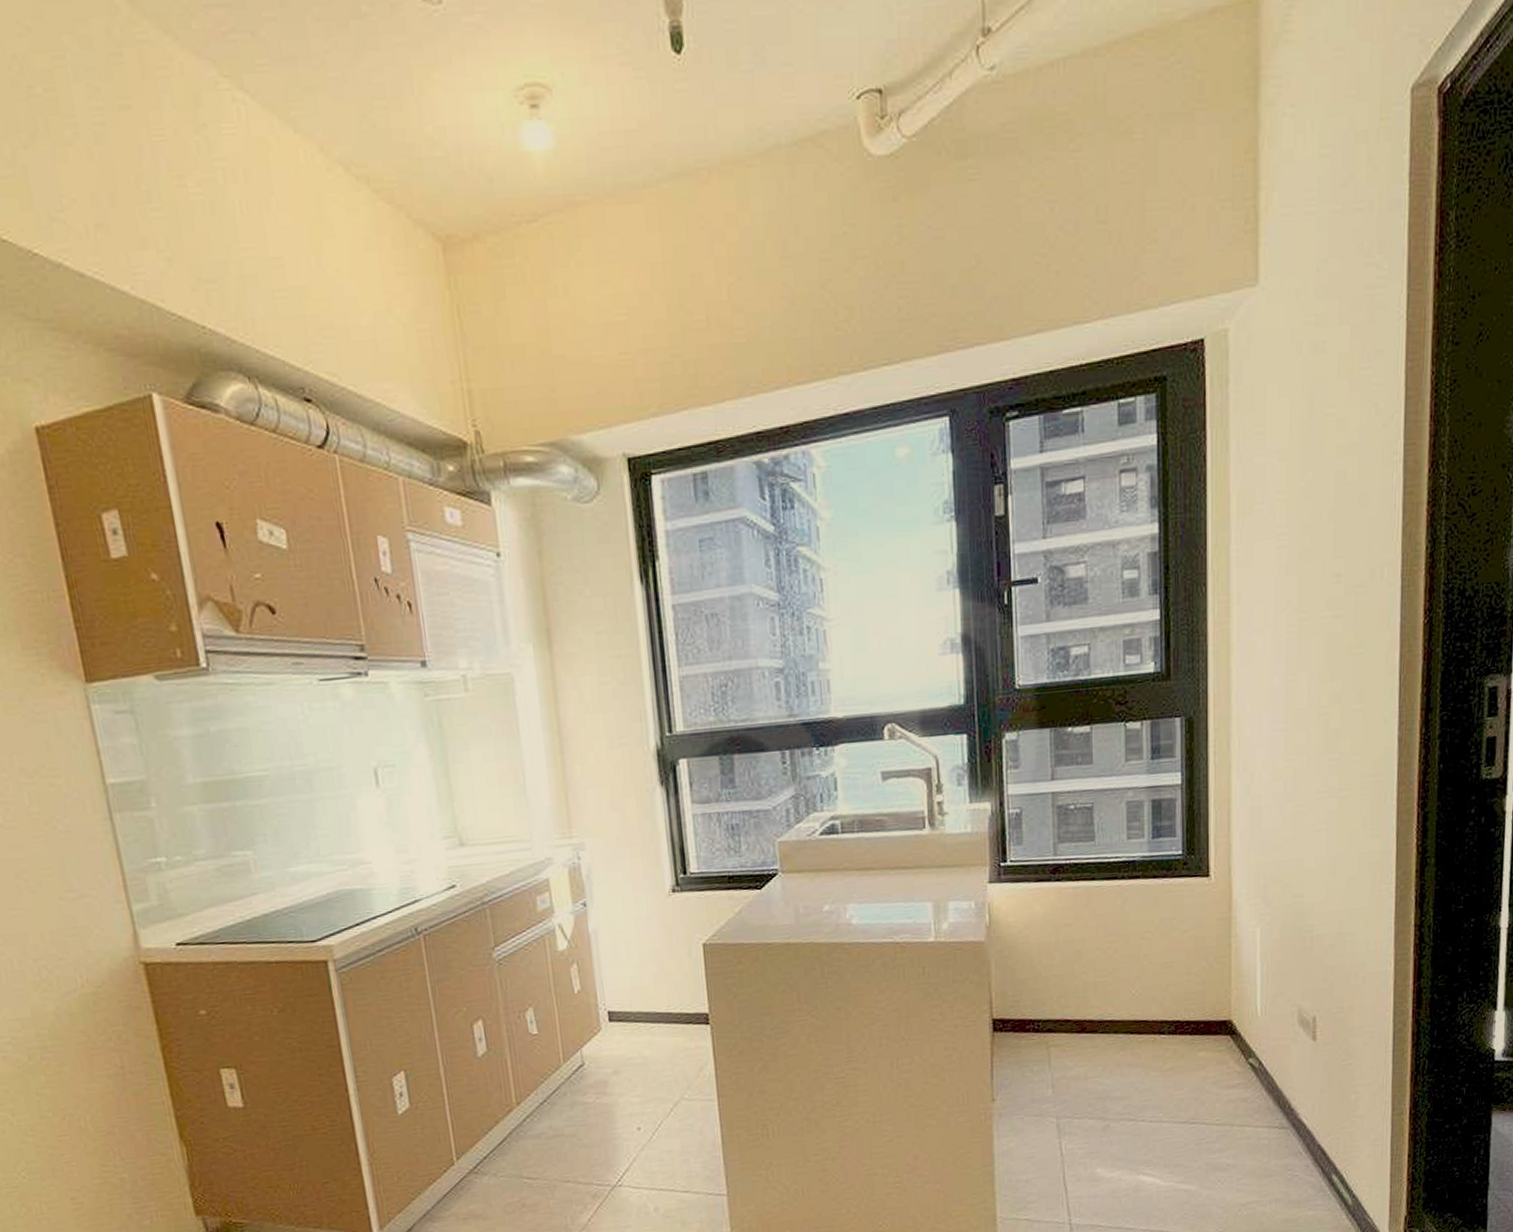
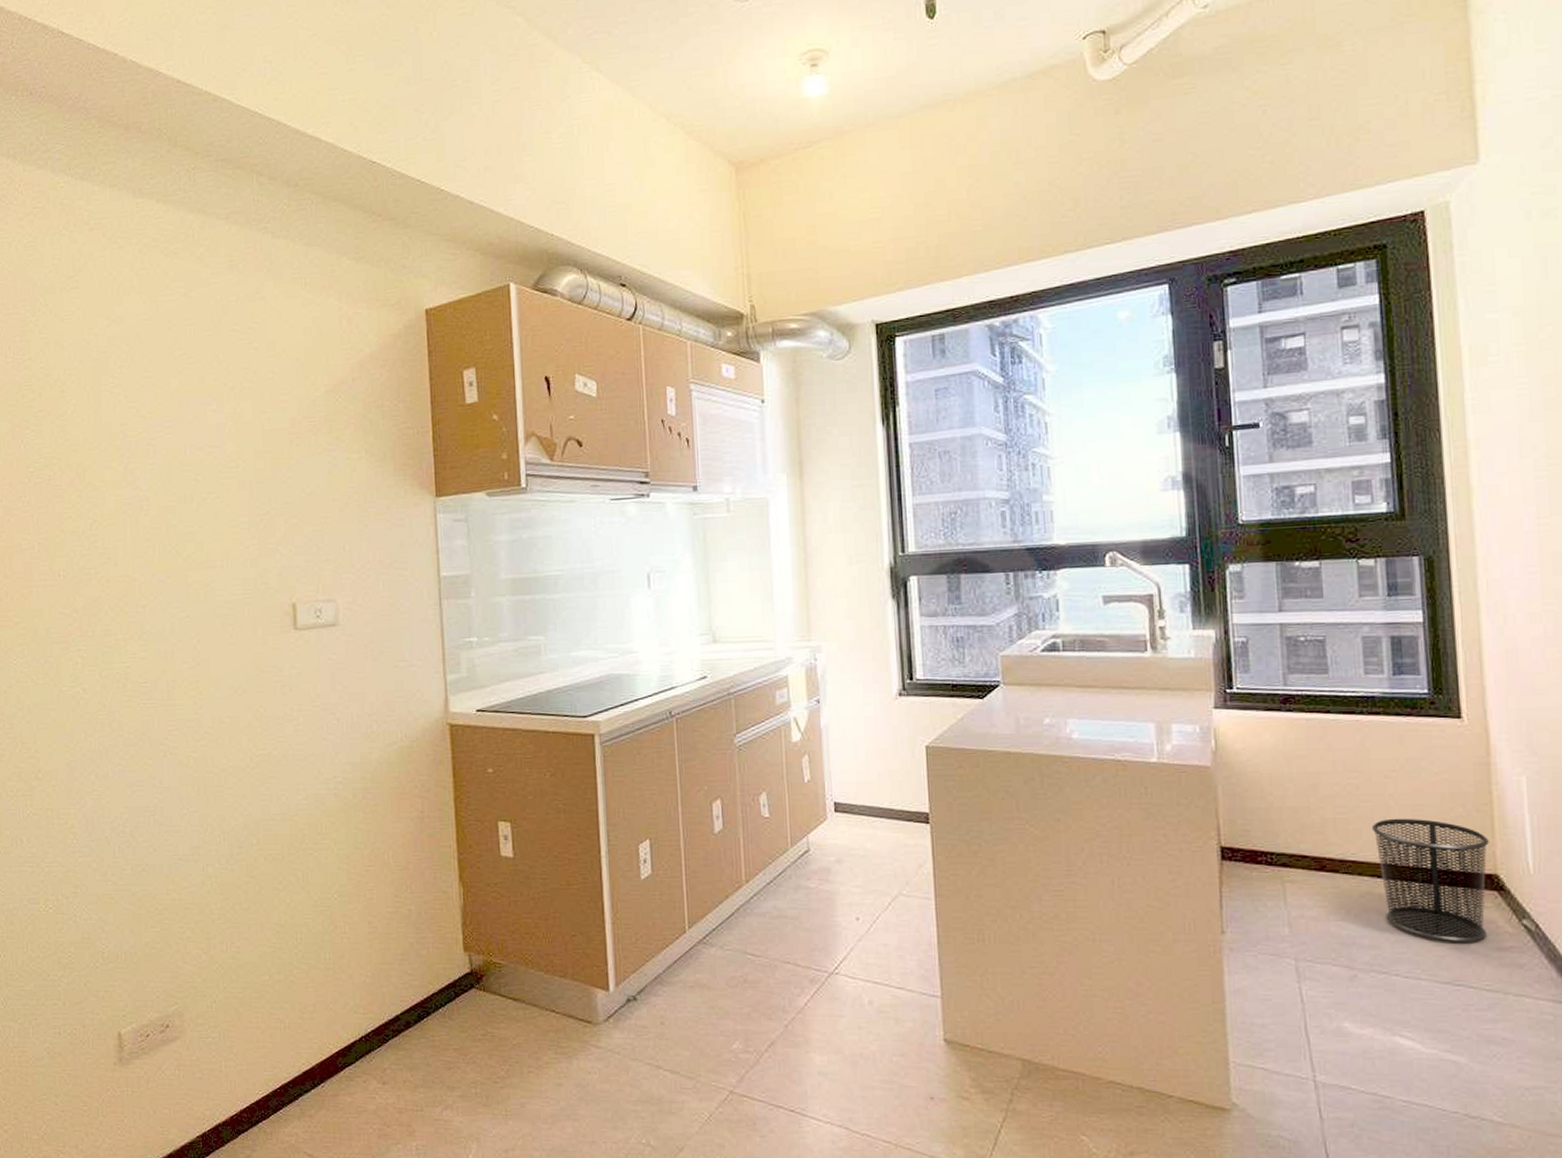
waste bin: none [1127,975,1226,1086] -> present [1371,818,1489,942]

